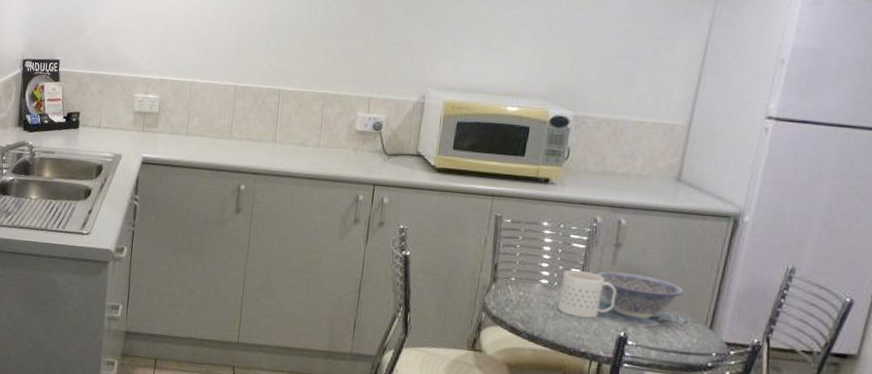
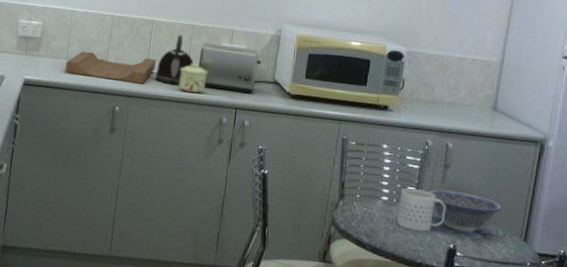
cutting board: none [185,124,284,160] -> present [65,50,156,84]
kettle: none [283,104,326,160] -> present [155,34,194,85]
sugar bowl: none [310,135,342,169] -> present [179,62,208,94]
toaster: none [331,112,402,168] -> present [198,42,261,94]

